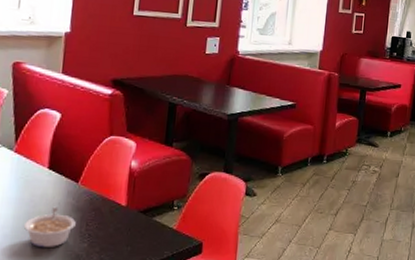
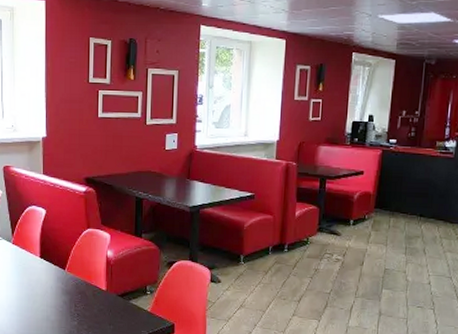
legume: present [23,207,76,248] -> none [25,290,66,325]

